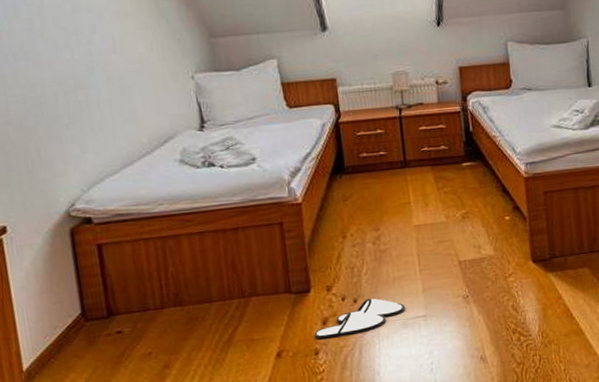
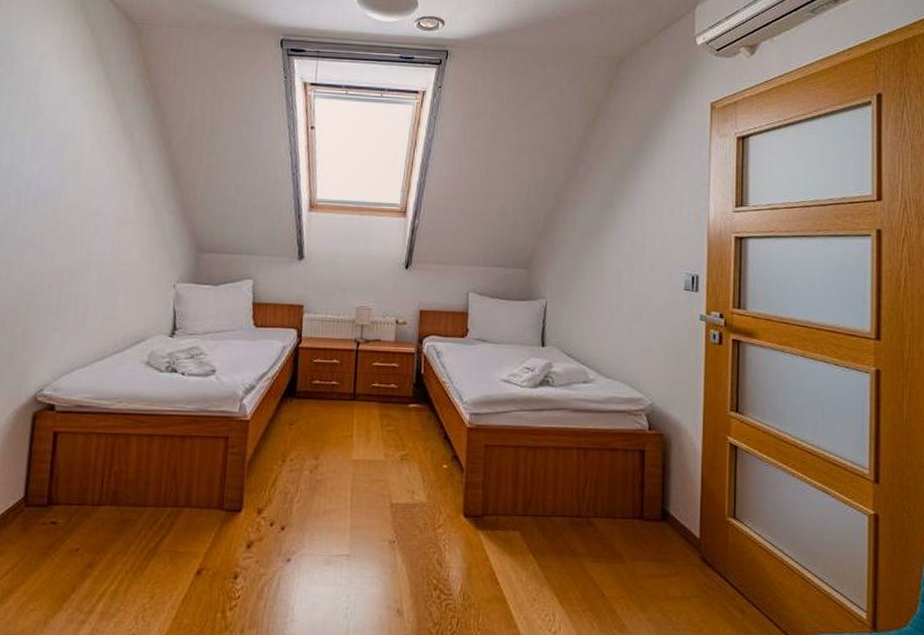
slippers: present [314,298,406,340] -> none [237,527,331,564]

